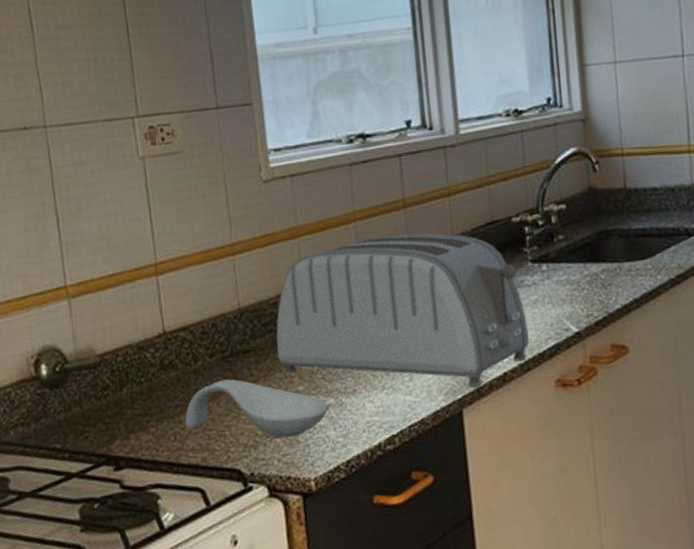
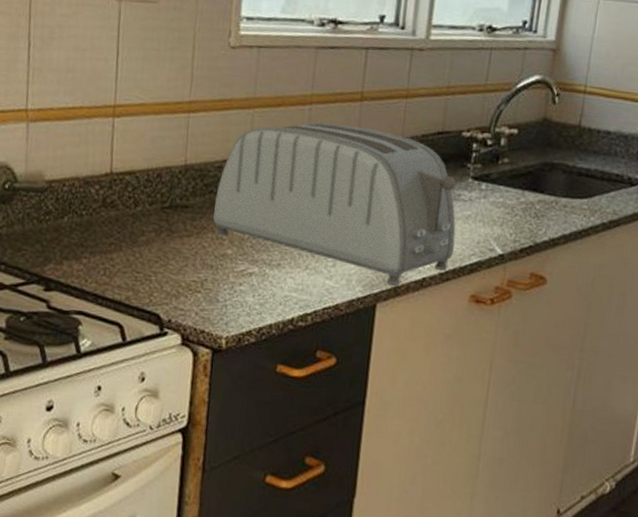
spoon rest: present [185,379,328,438] -> none [116,228,252,295]

